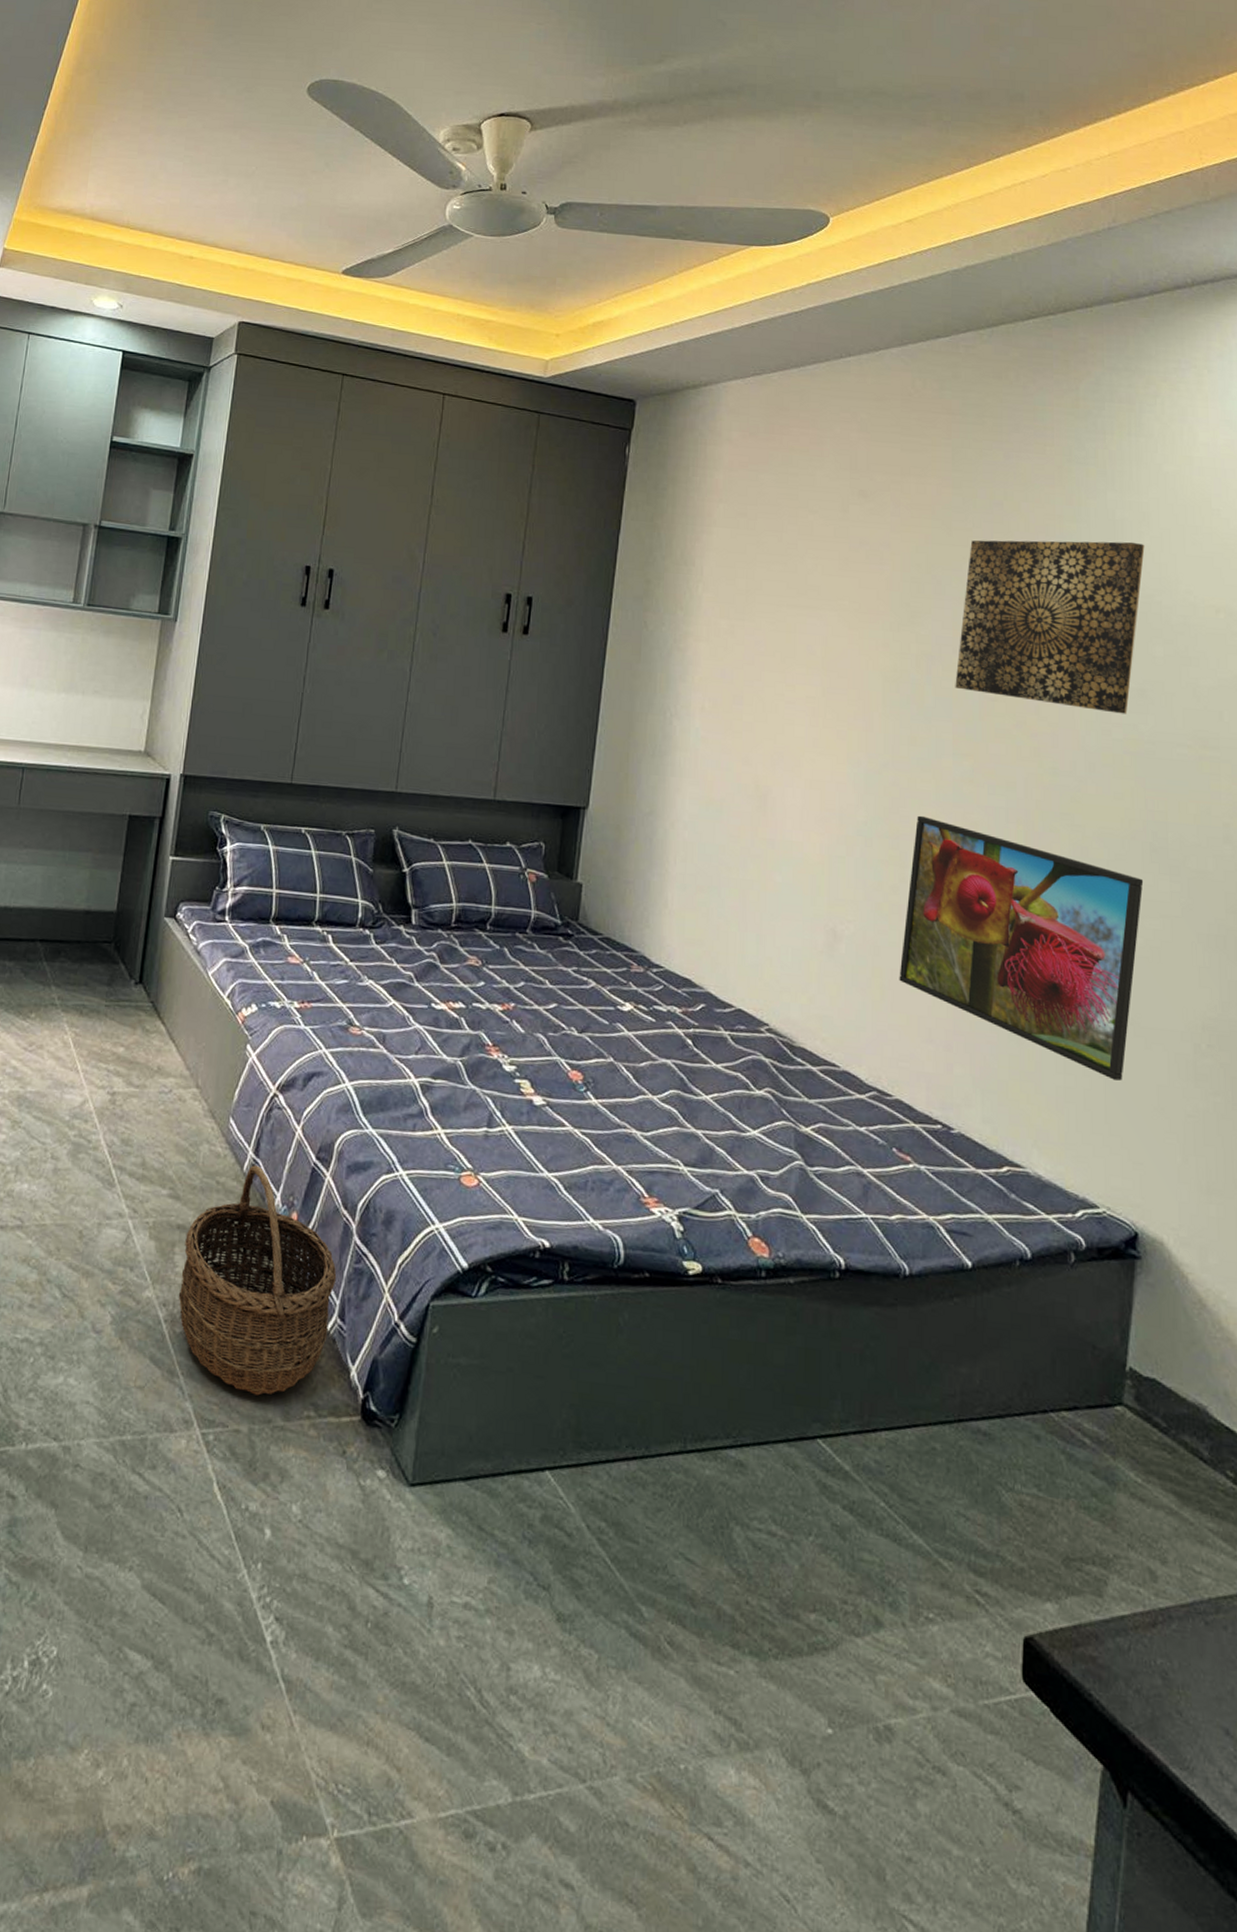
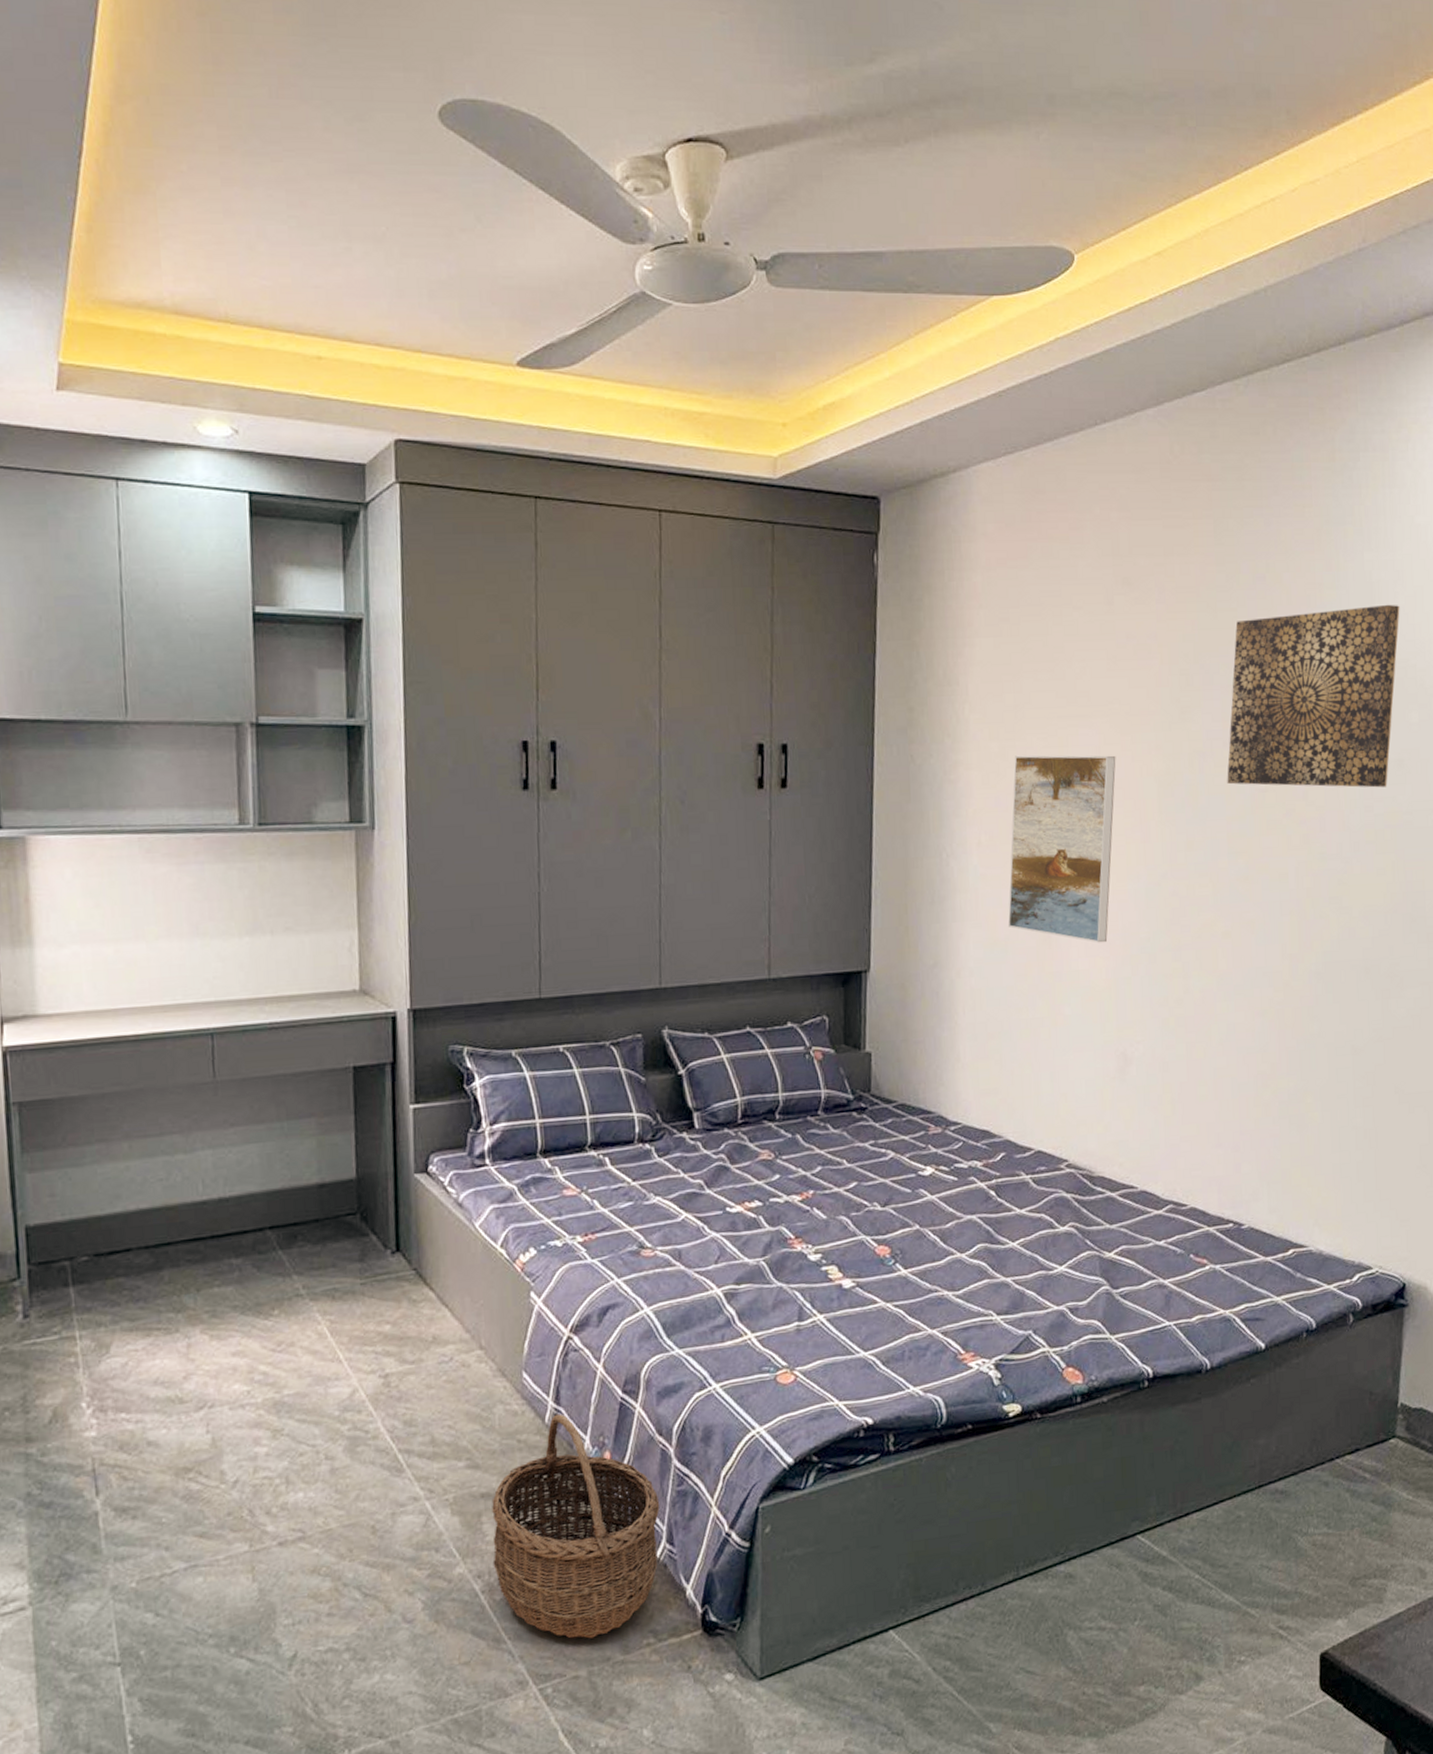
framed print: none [725,634,843,820] -> present [1008,755,1116,943]
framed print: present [899,815,1144,1081] -> none [1187,922,1405,1148]

